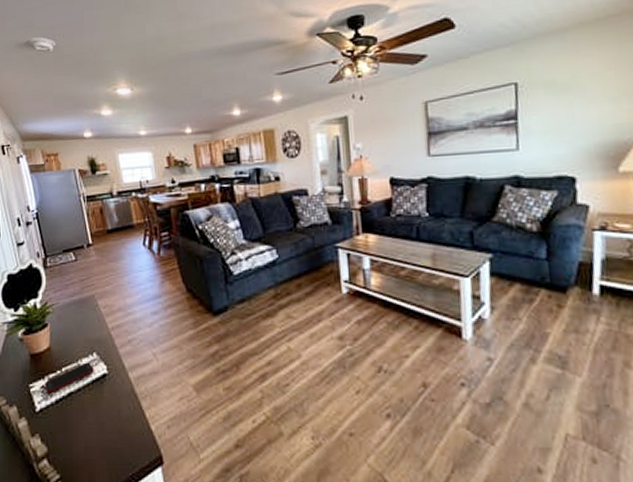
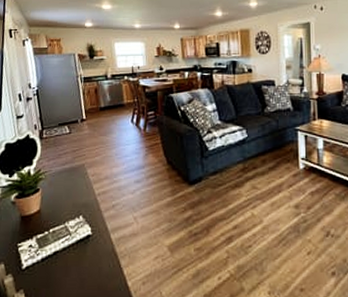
cell phone: present [44,362,94,394] -> none [31,224,79,253]

